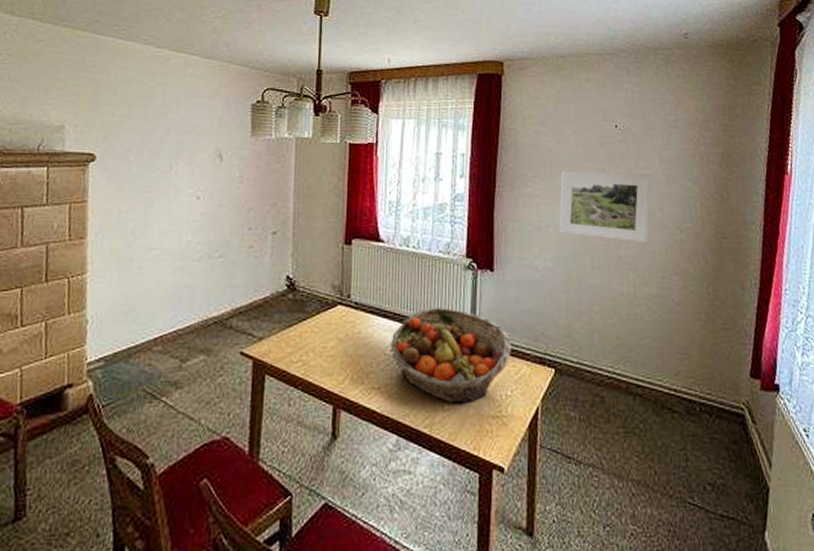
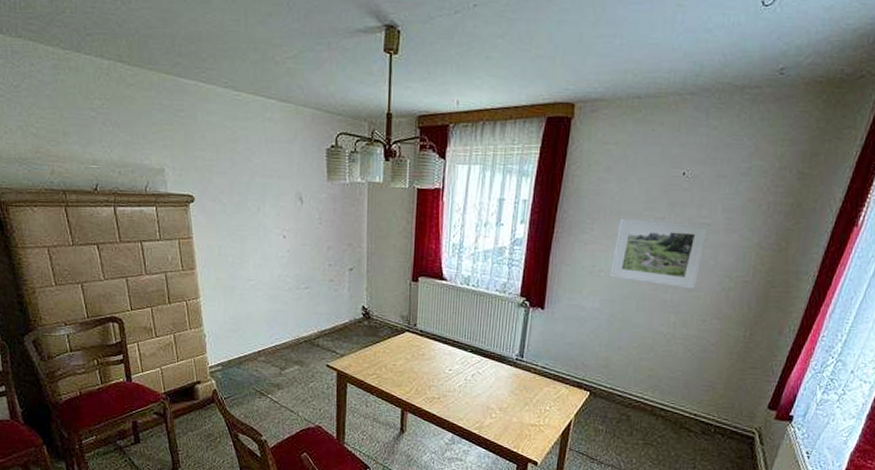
fruit basket: present [390,308,511,403] -> none [449,338,554,414]

